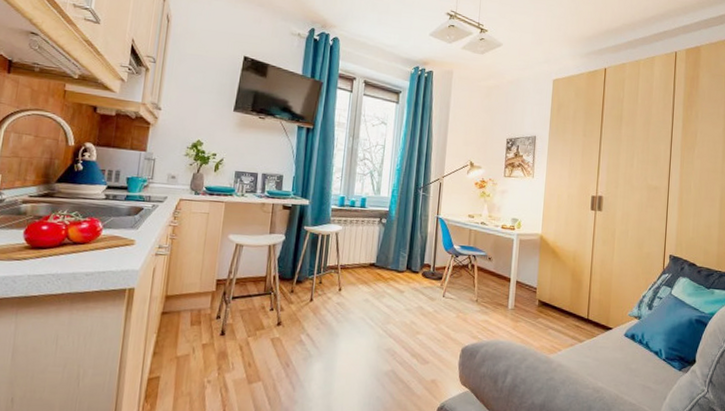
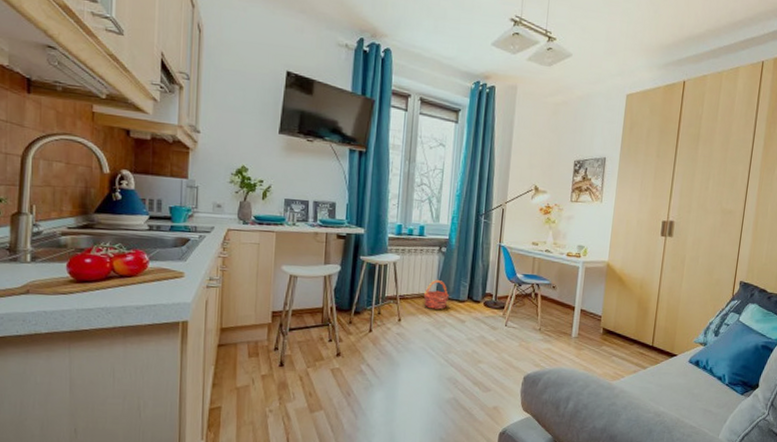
basket: none [363,249,388,280] -> present [423,279,449,309]

